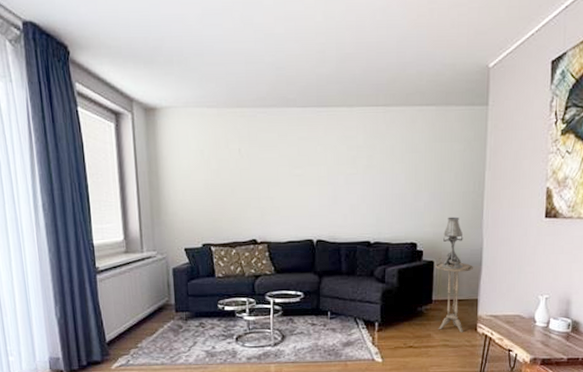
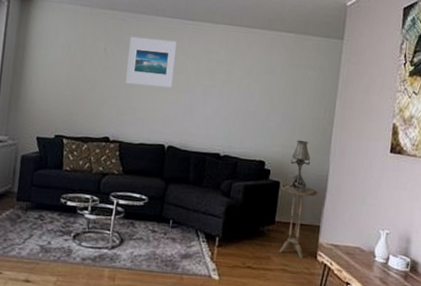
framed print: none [263,131,314,182] -> present [125,36,178,88]

